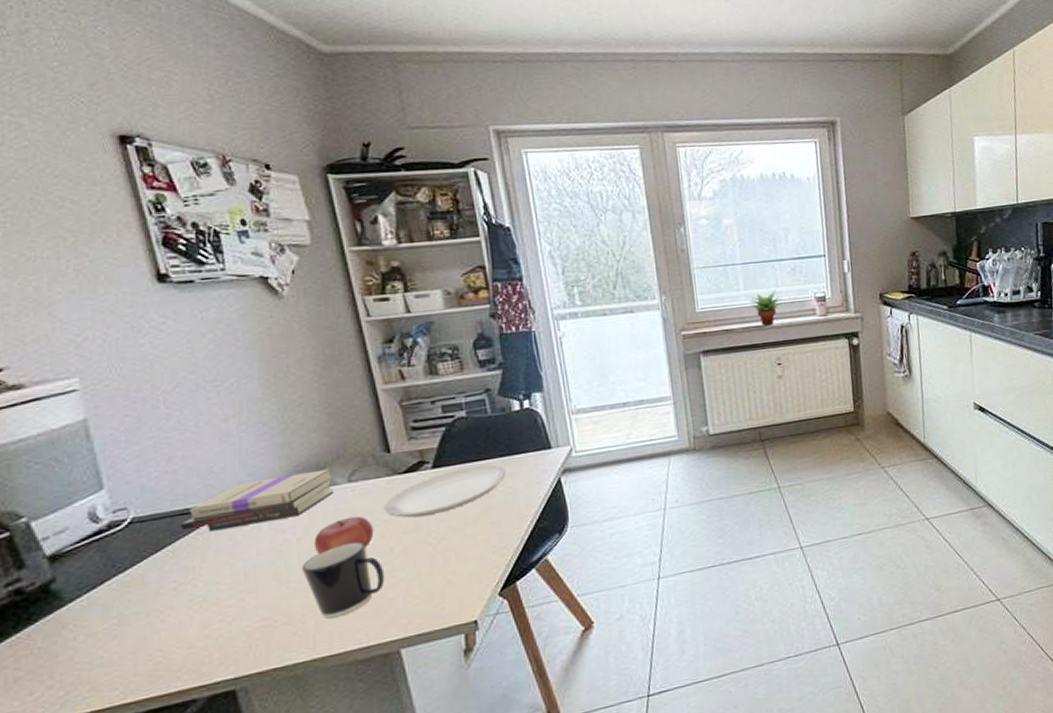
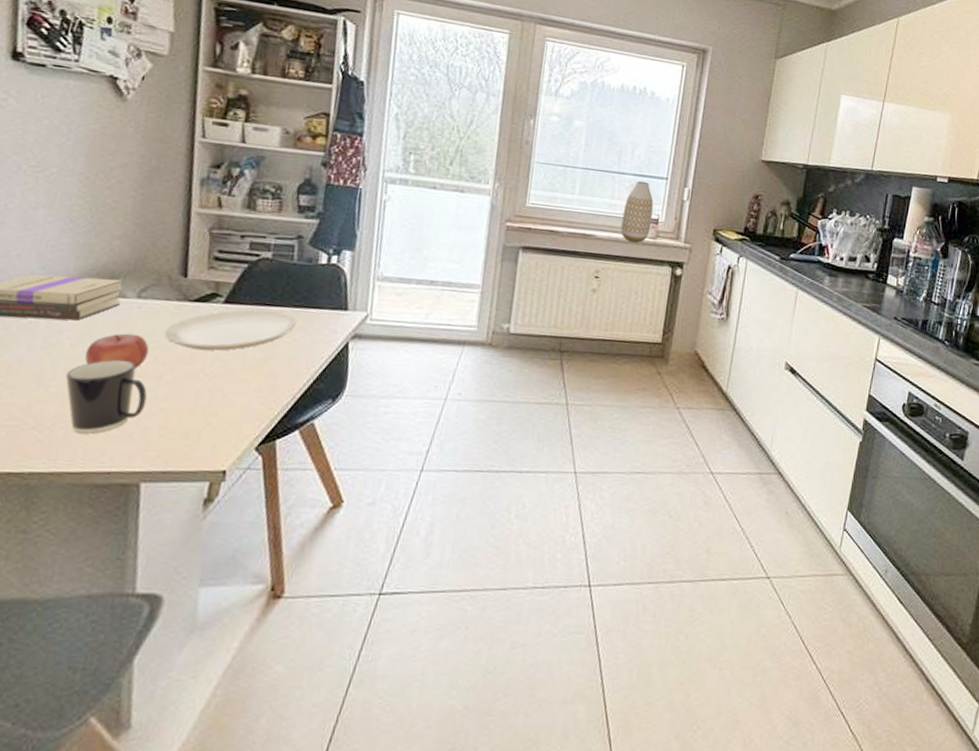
succulent plant: present [749,290,782,326] -> none [581,202,615,236]
vase: none [790,263,820,323] -> present [621,180,654,242]

